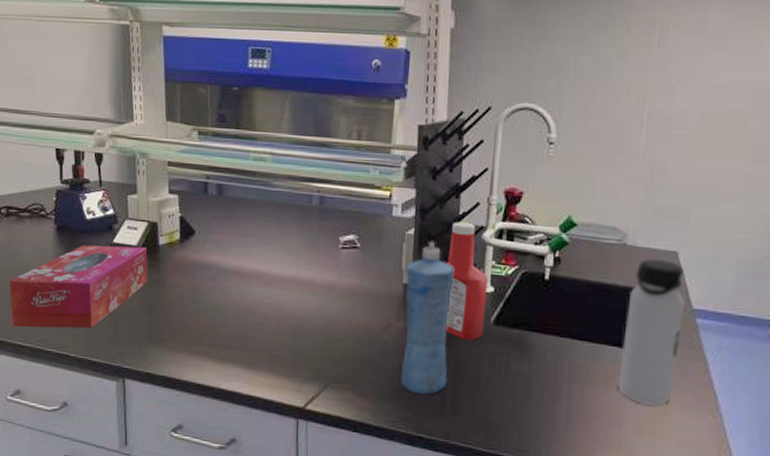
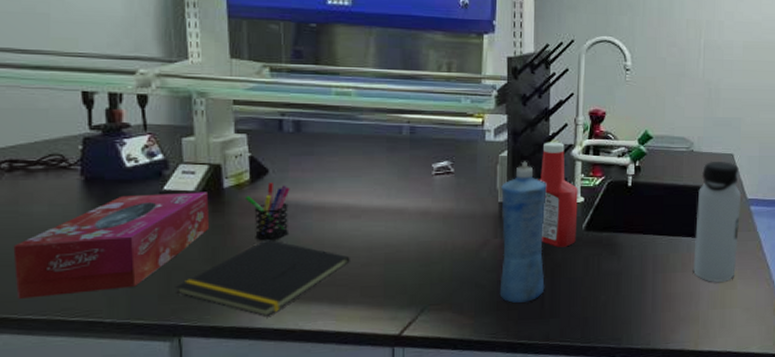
notepad: none [121,298,262,371] -> present [175,240,350,316]
pen holder: none [175,243,213,299] -> present [244,182,290,241]

